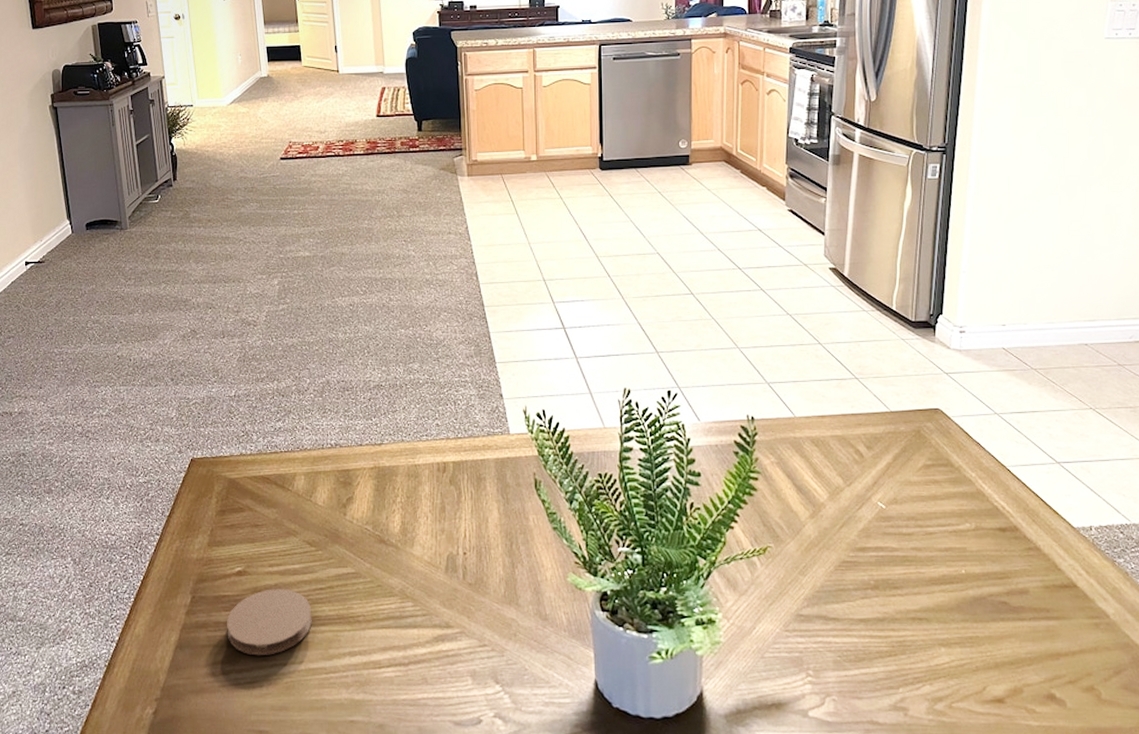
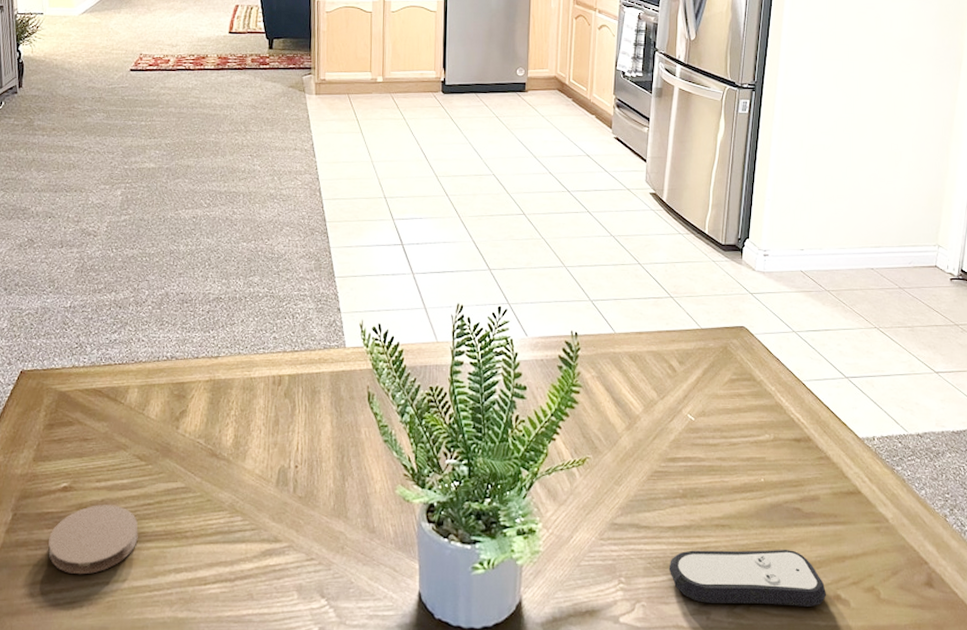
remote control: none [861,644,1040,706] -> present [669,549,827,607]

